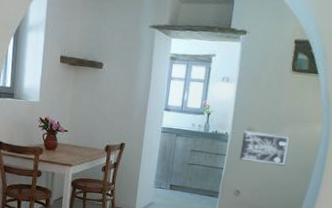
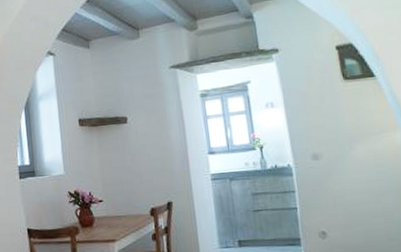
wall art: present [239,130,291,166] -> none [308,153,372,194]

